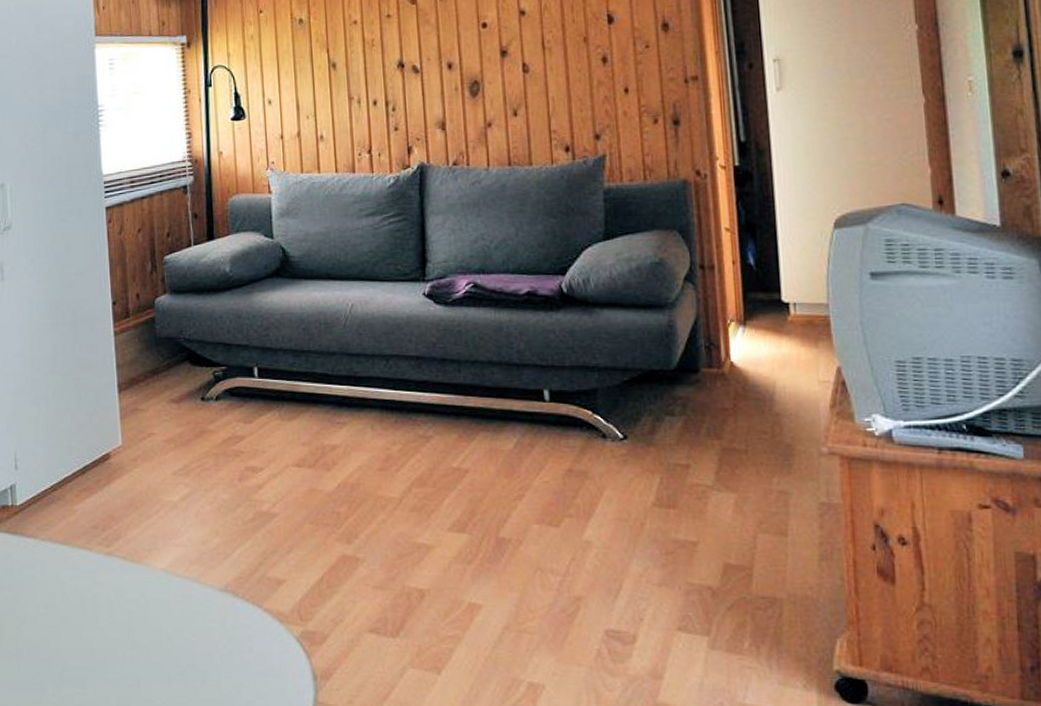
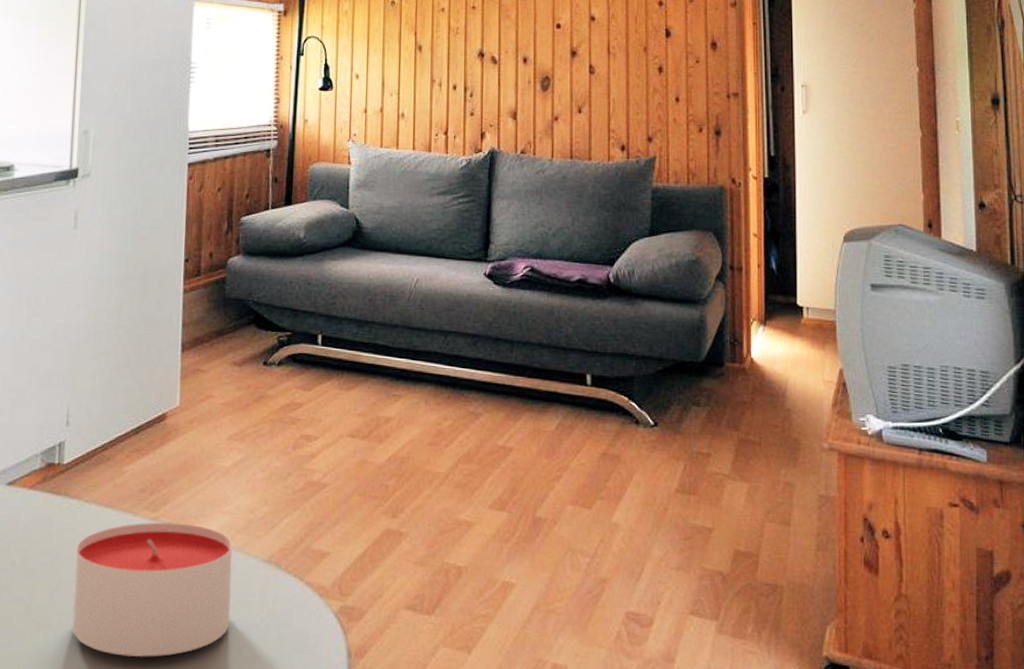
candle: none [37,557,192,683] -> present [72,522,233,657]

